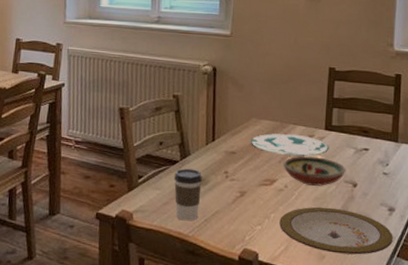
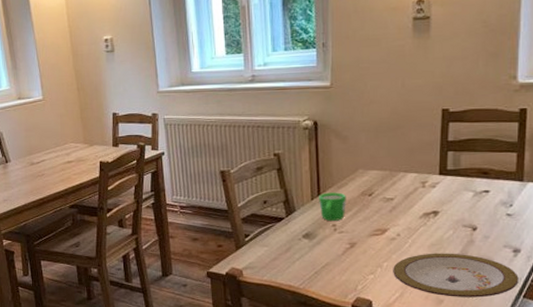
coffee cup: present [173,168,202,221] -> none [280,224,309,274]
mug: none [213,138,239,168] -> present [319,192,346,221]
plate: present [251,133,329,156] -> none [359,182,445,204]
decorative bowl: present [283,156,346,186] -> none [394,203,464,232]

